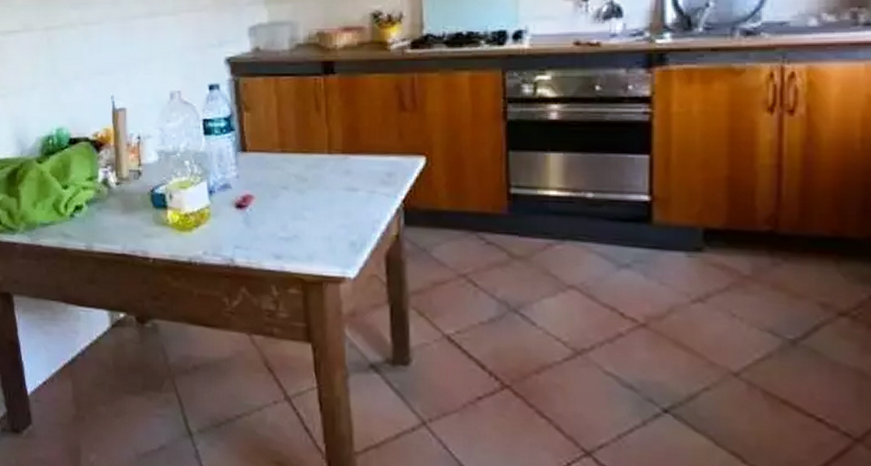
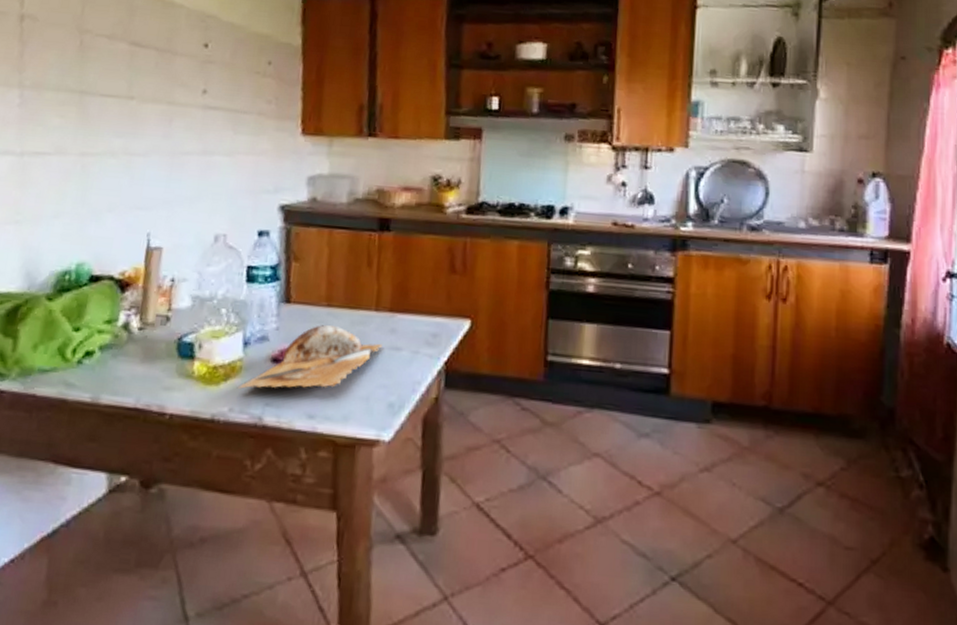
chopping board: none [208,170,338,234] -> present [237,325,382,389]

